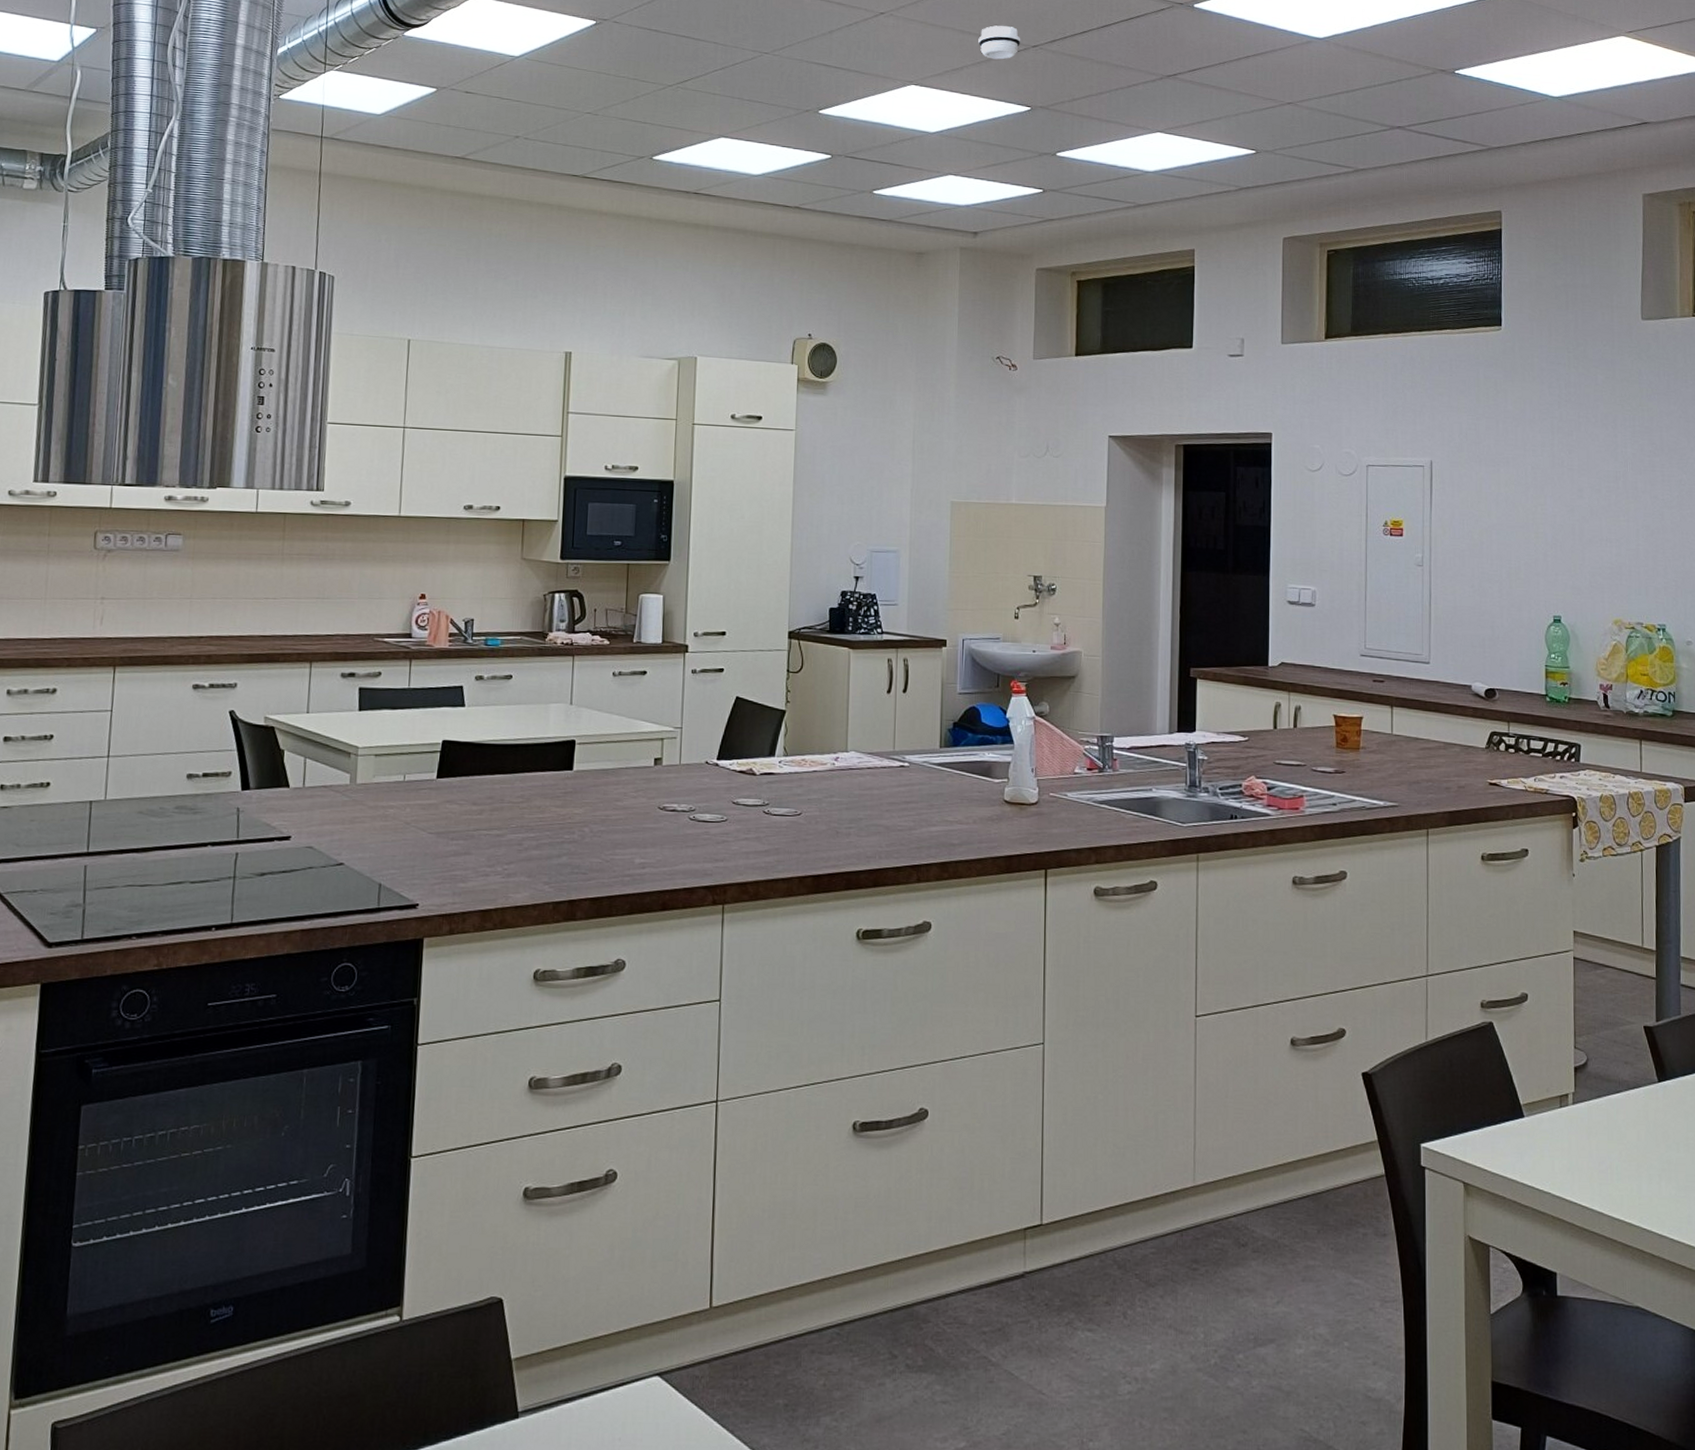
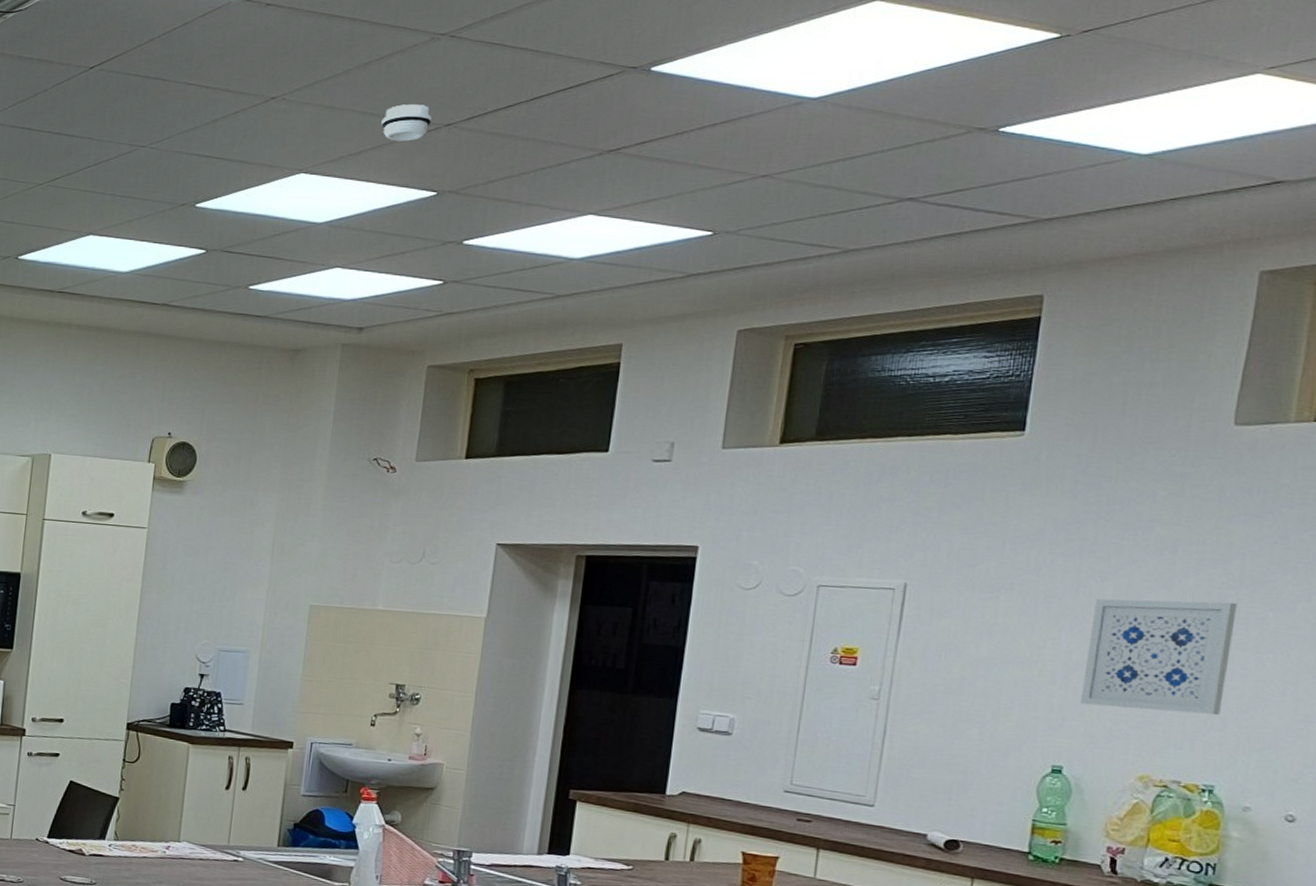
wall art: none [1566,467,1663,564] -> present [1080,598,1237,716]

